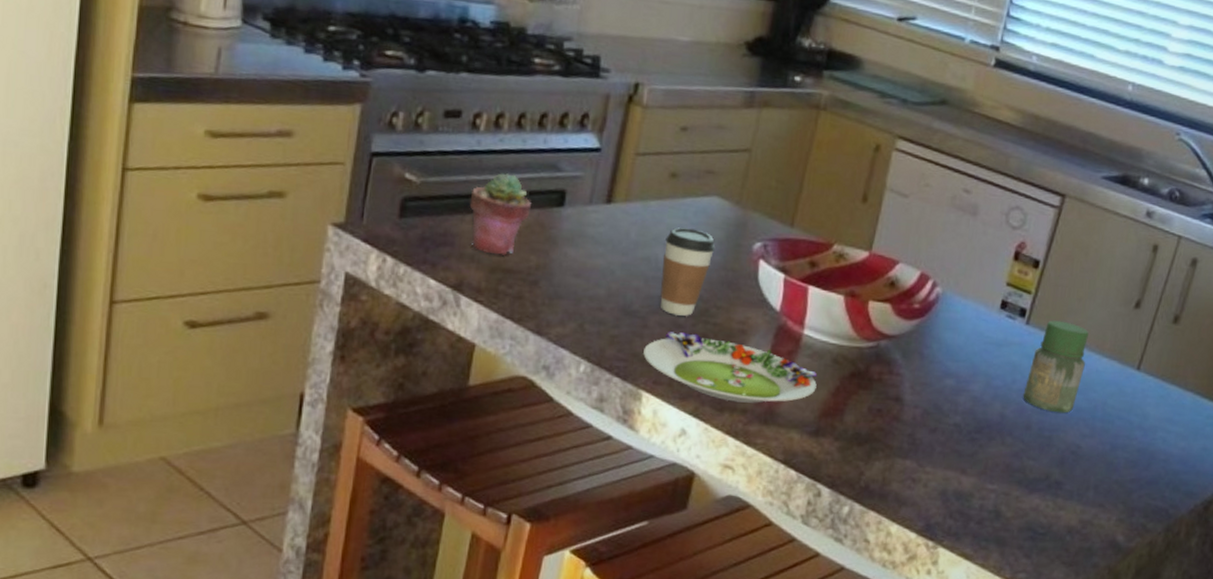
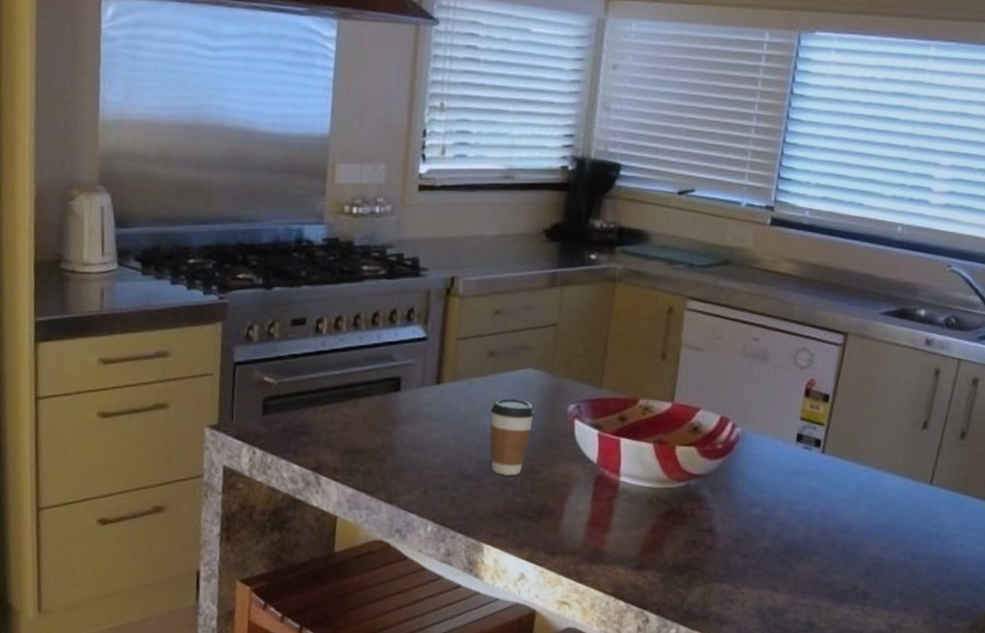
potted succulent: present [469,173,531,255] -> none [320,368,372,438]
salad plate: present [643,331,818,403] -> none [481,489,636,546]
jar: present [1023,320,1089,413] -> none [825,447,881,530]

